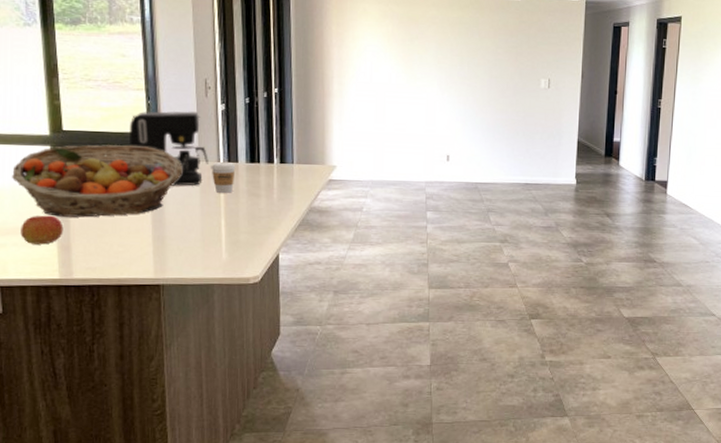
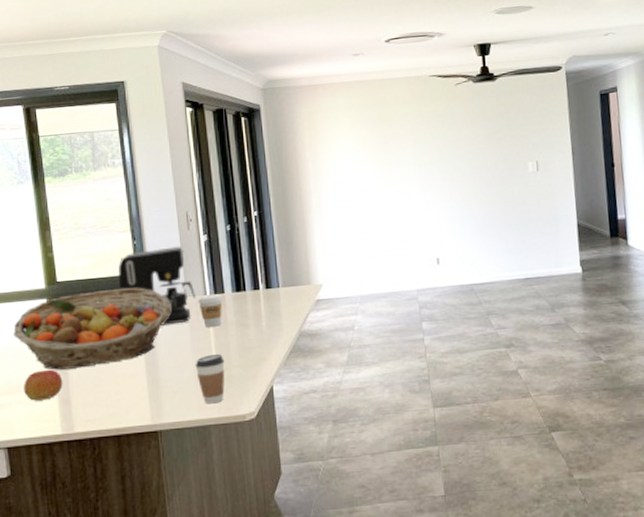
coffee cup: none [203,219,233,265] -> present [195,354,225,404]

